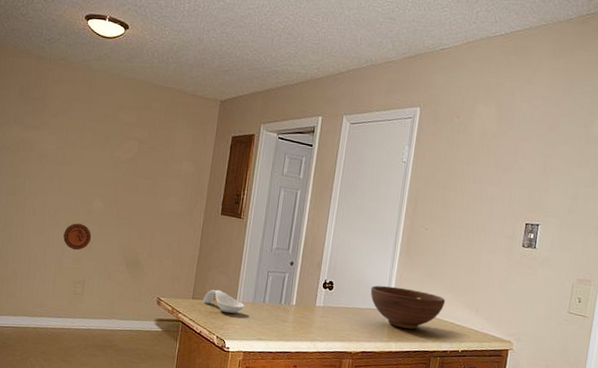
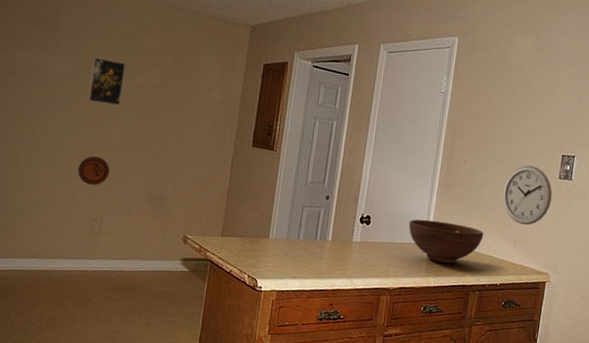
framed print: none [72,132,106,177] -> present [87,57,126,106]
spoon rest: present [202,289,244,314] -> none [232,226,278,251]
wall clock: none [464,233,516,293] -> present [502,165,553,226]

